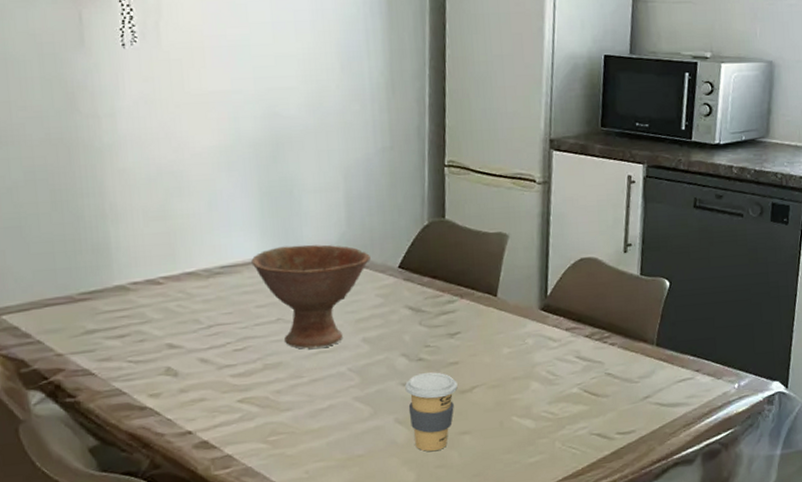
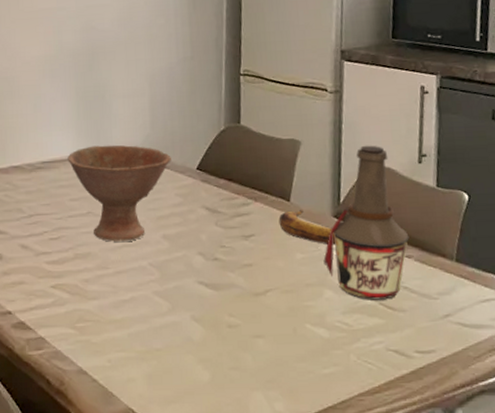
coffee cup: present [405,372,458,452] -> none [201,273,252,353]
banana: none [485,304,543,338] -> present [278,210,336,245]
bottle: none [530,236,614,389] -> present [323,145,409,300]

